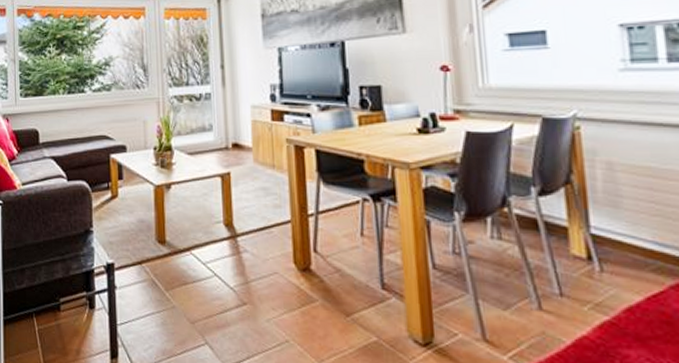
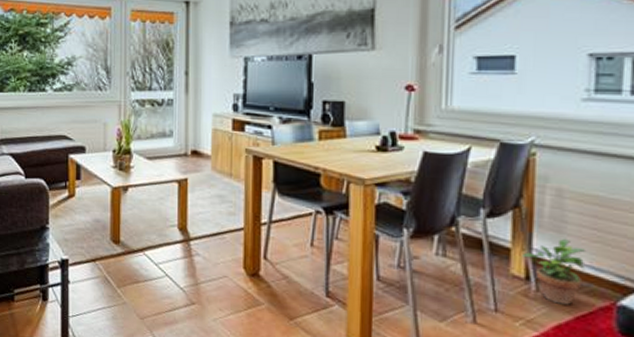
potted plant: none [581,214,649,285] -> present [522,239,587,305]

